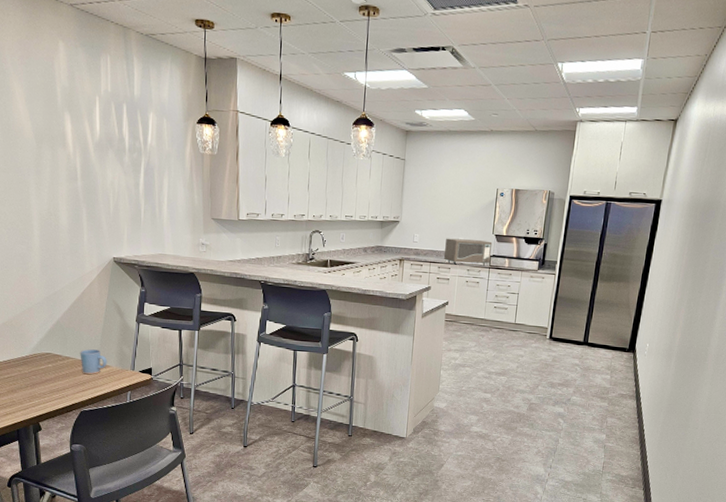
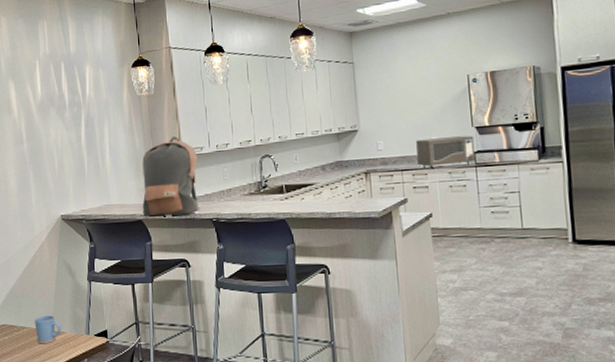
backpack: none [195,199,254,274] -> present [142,136,200,217]

